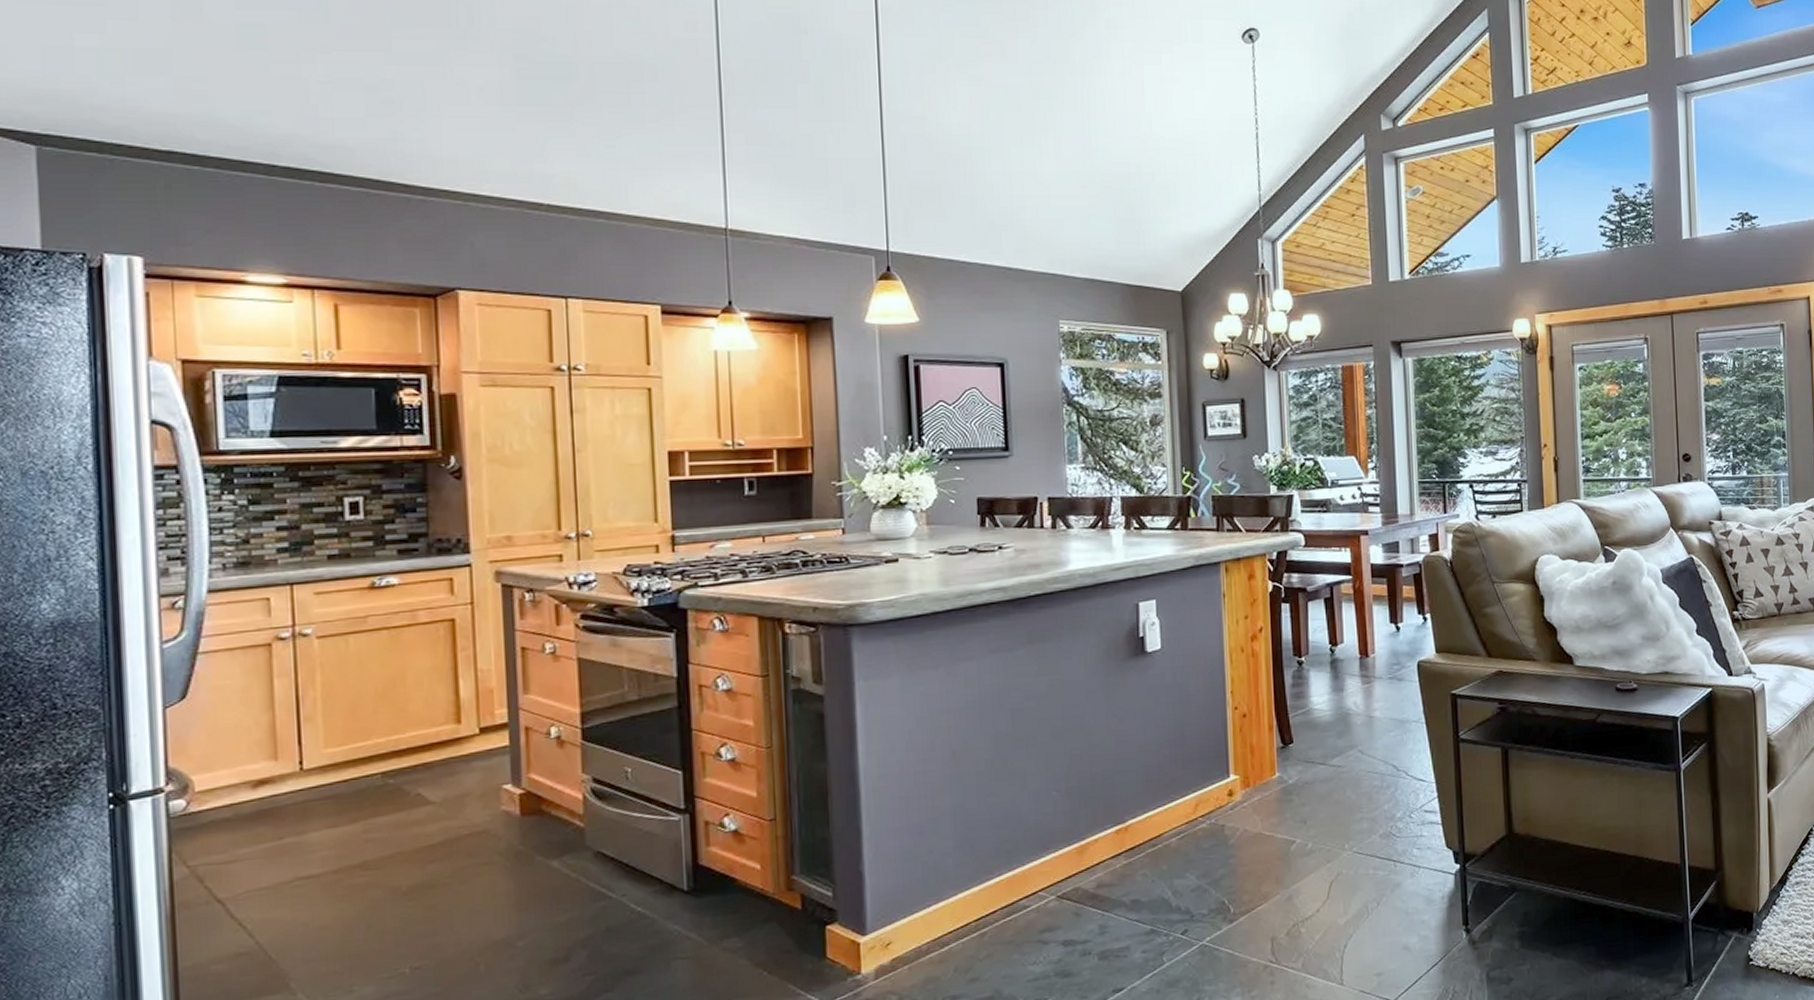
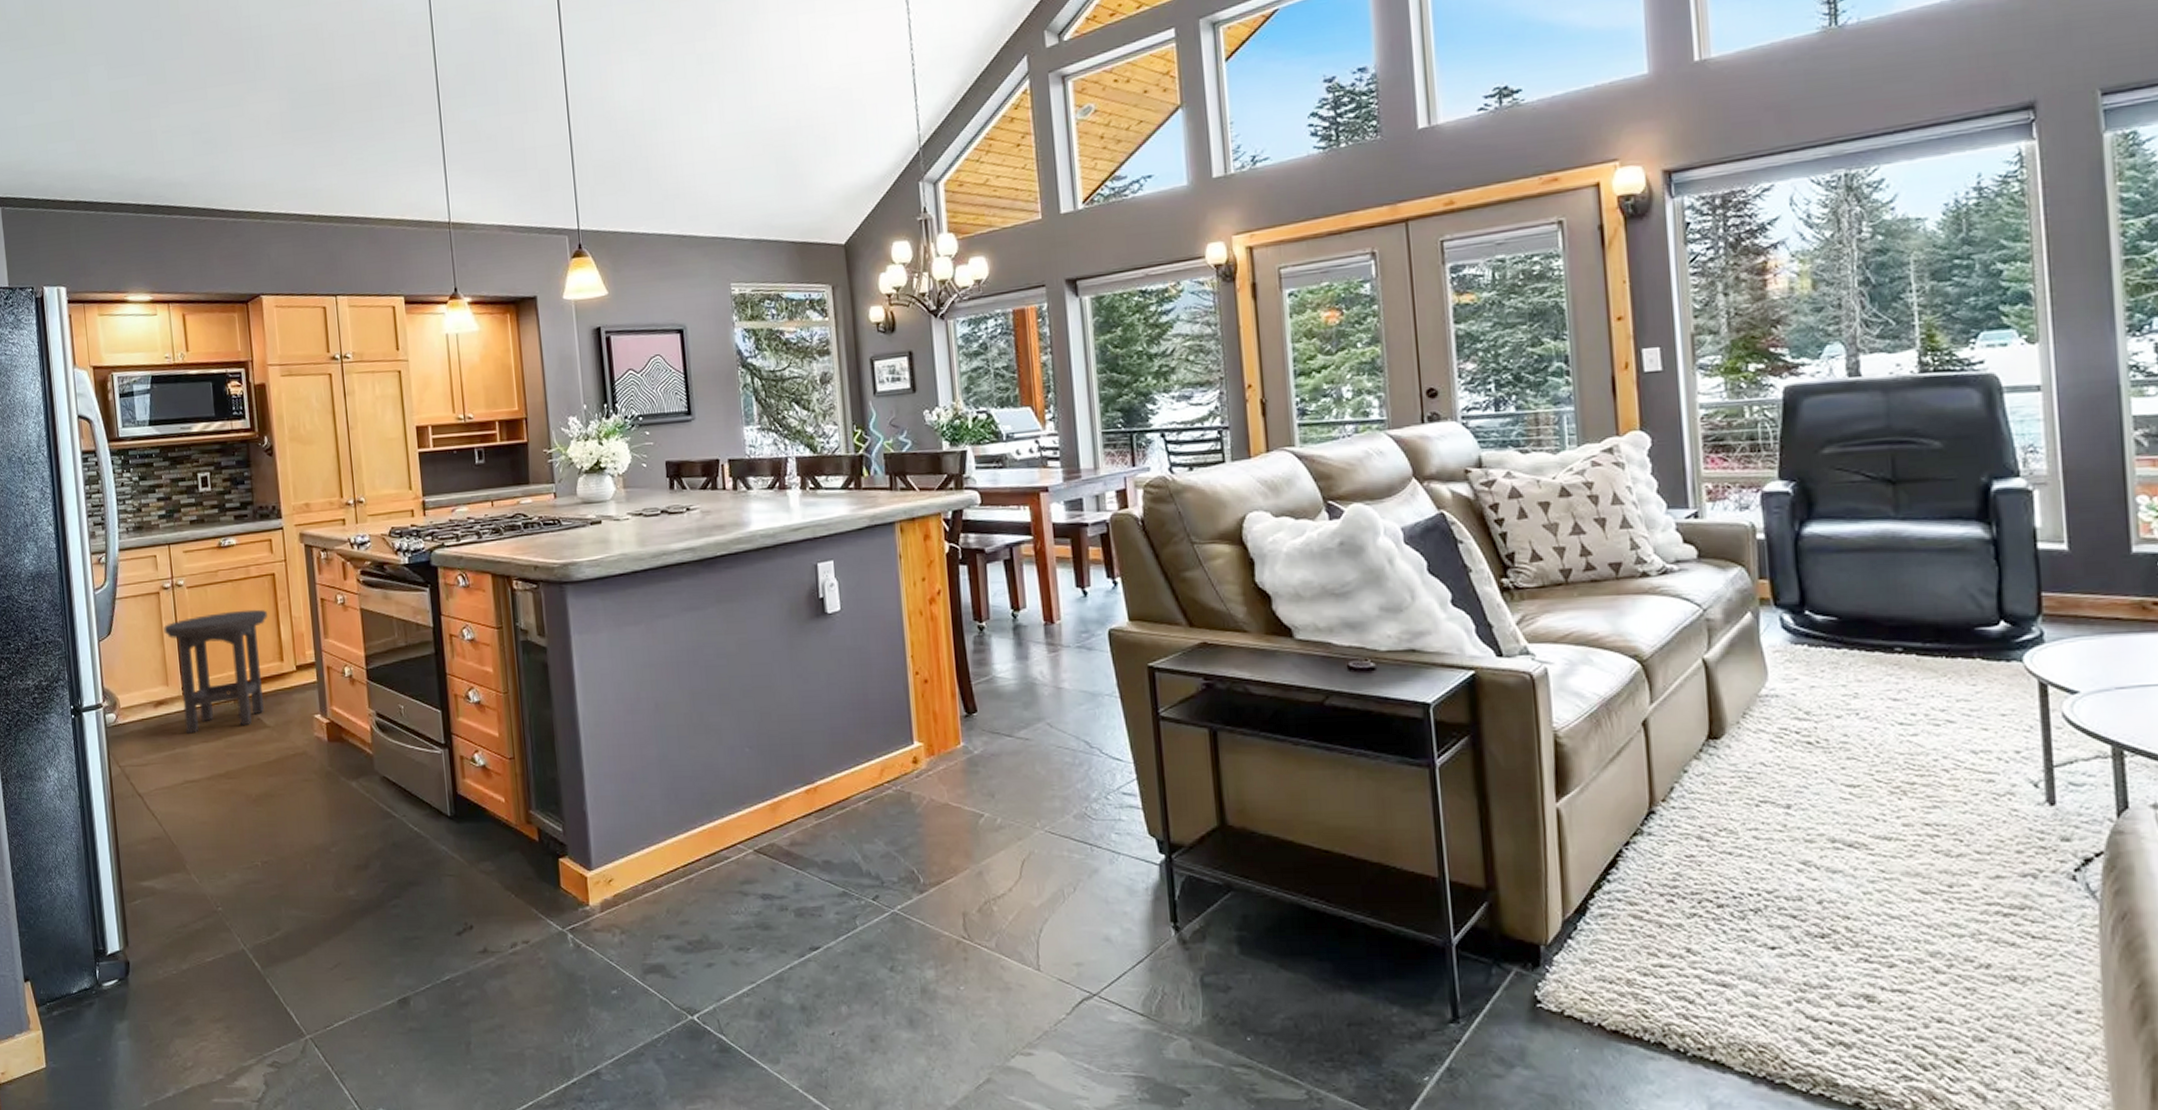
stool: none [275,662,440,819] -> present [164,609,267,734]

